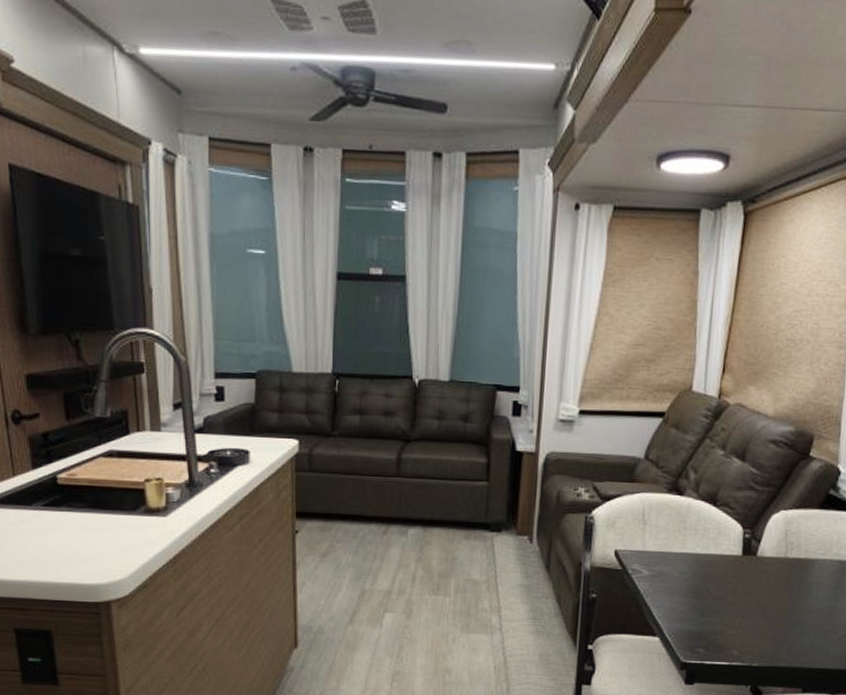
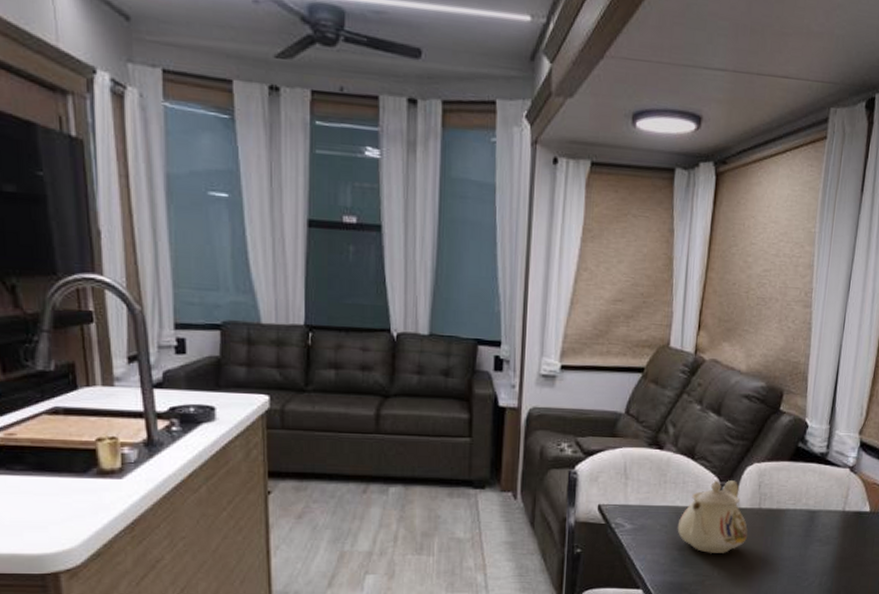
teapot: none [697,527,773,603] -> present [677,480,749,553]

